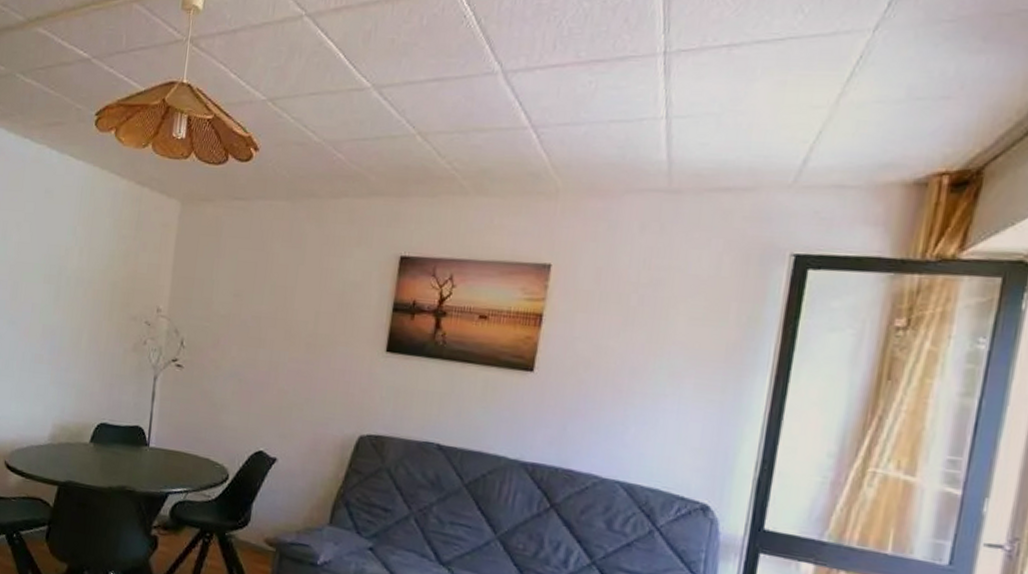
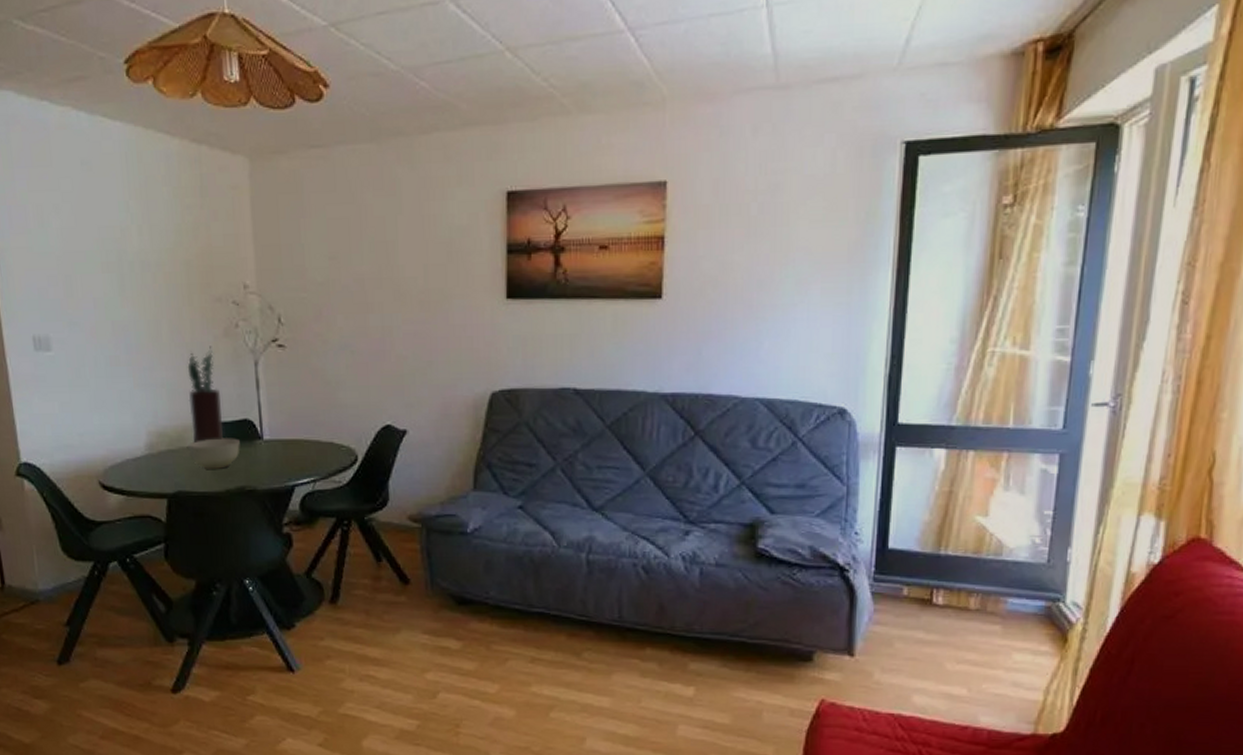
bowl: none [84,438,129,467] -> present [188,438,240,469]
vase: none [89,357,121,441] -> present [187,346,224,442]

